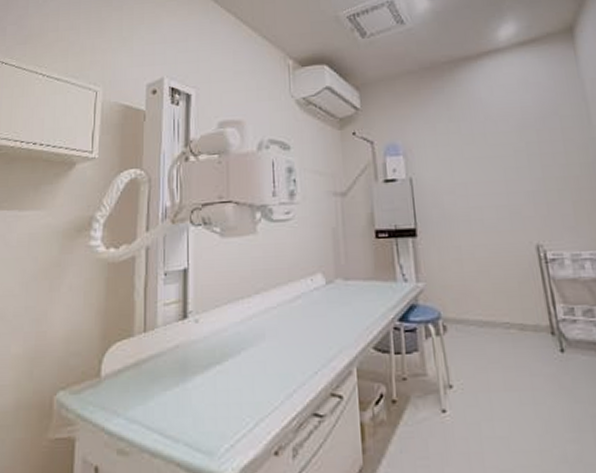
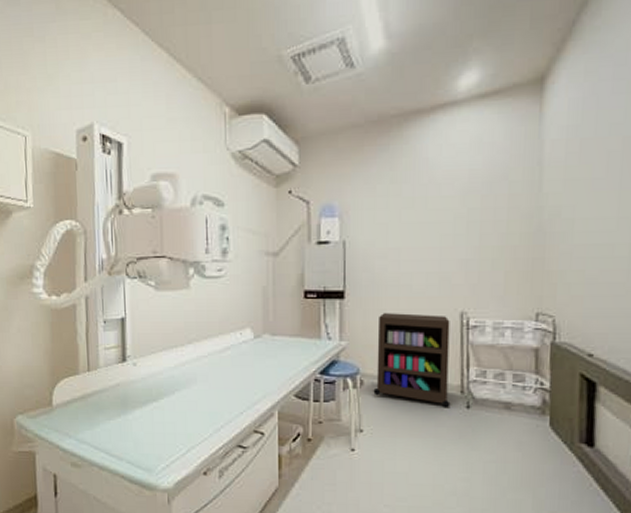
storage cabinet: none [454,249,543,352] -> present [373,313,451,407]

